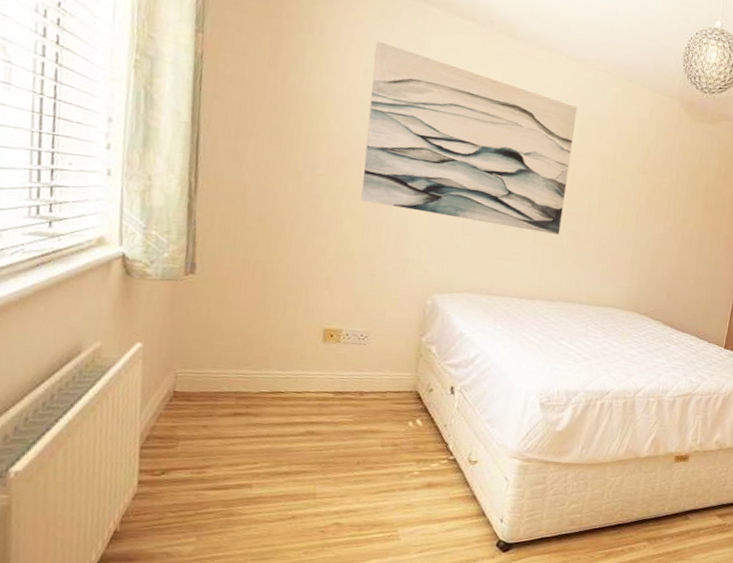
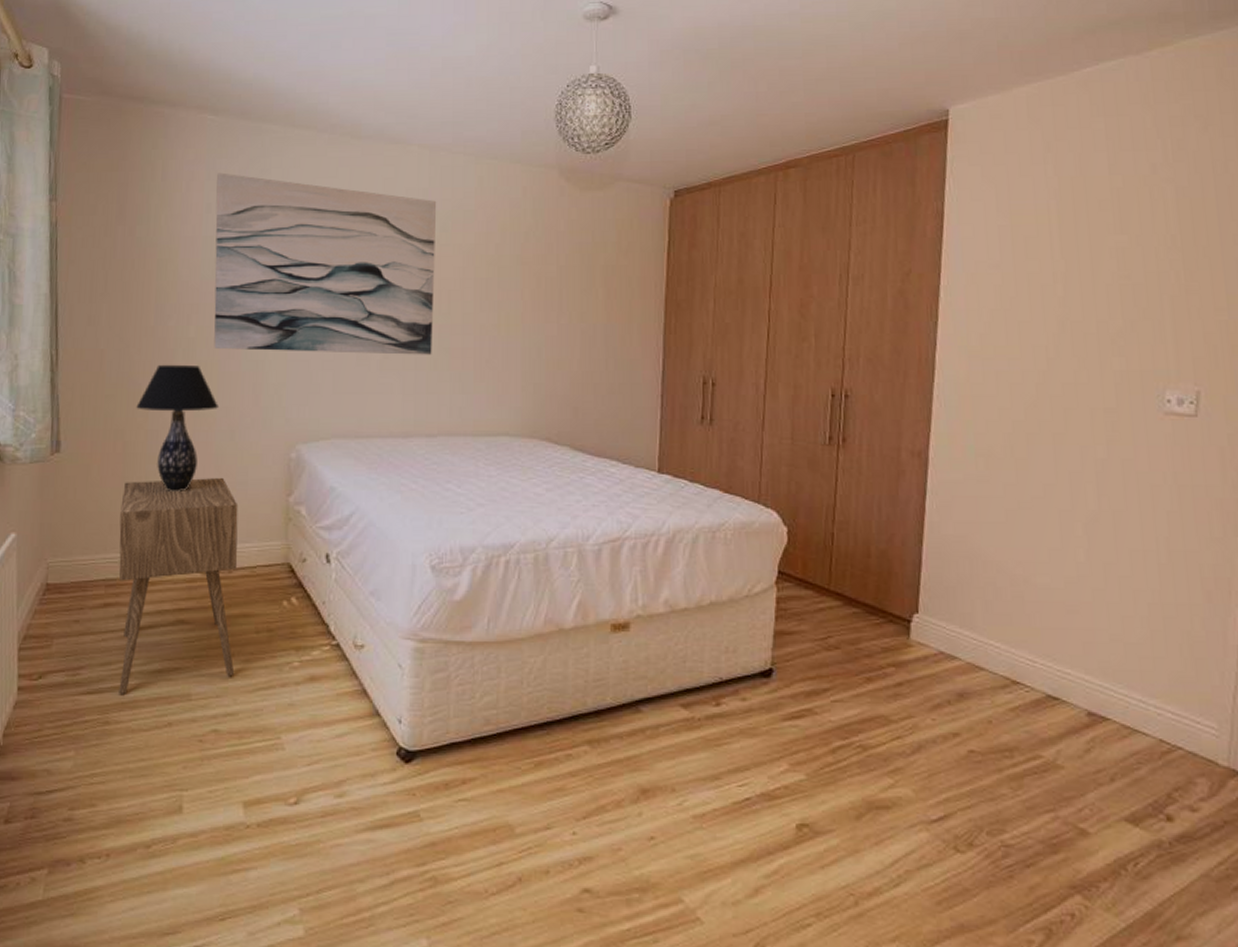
nightstand: none [245,308,374,491] -> present [119,477,239,694]
table lamp: none [278,207,363,322] -> present [136,364,220,491]

